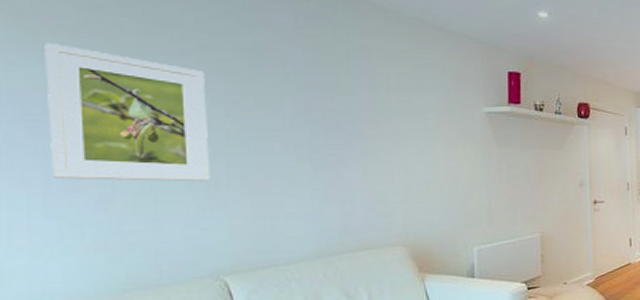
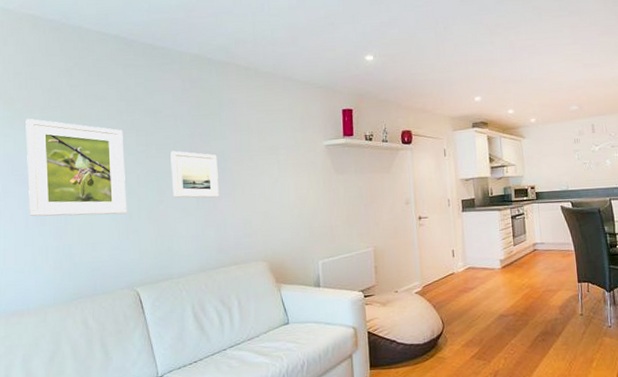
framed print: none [276,104,344,167] -> present [170,150,219,198]

